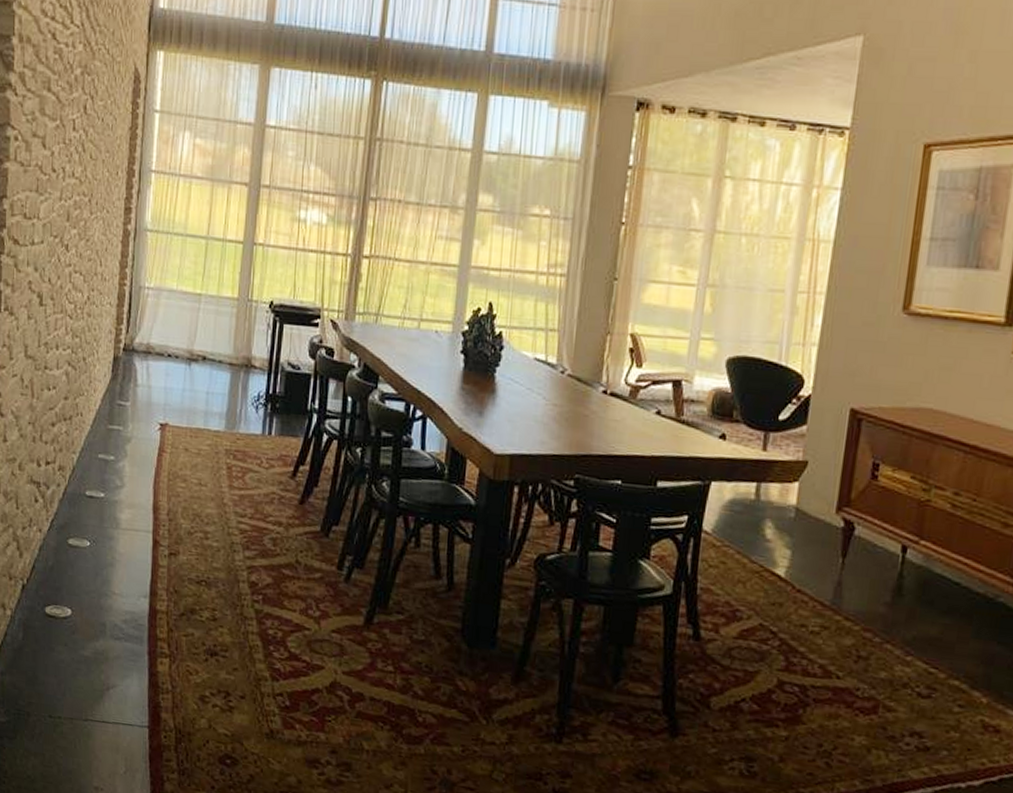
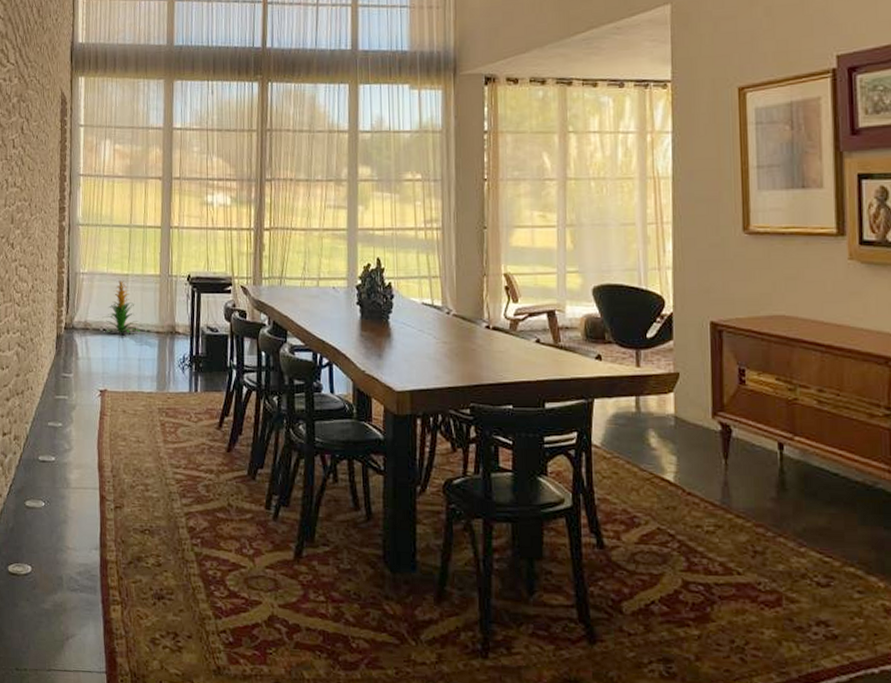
indoor plant: none [168,297,211,362] -> present [102,278,141,333]

